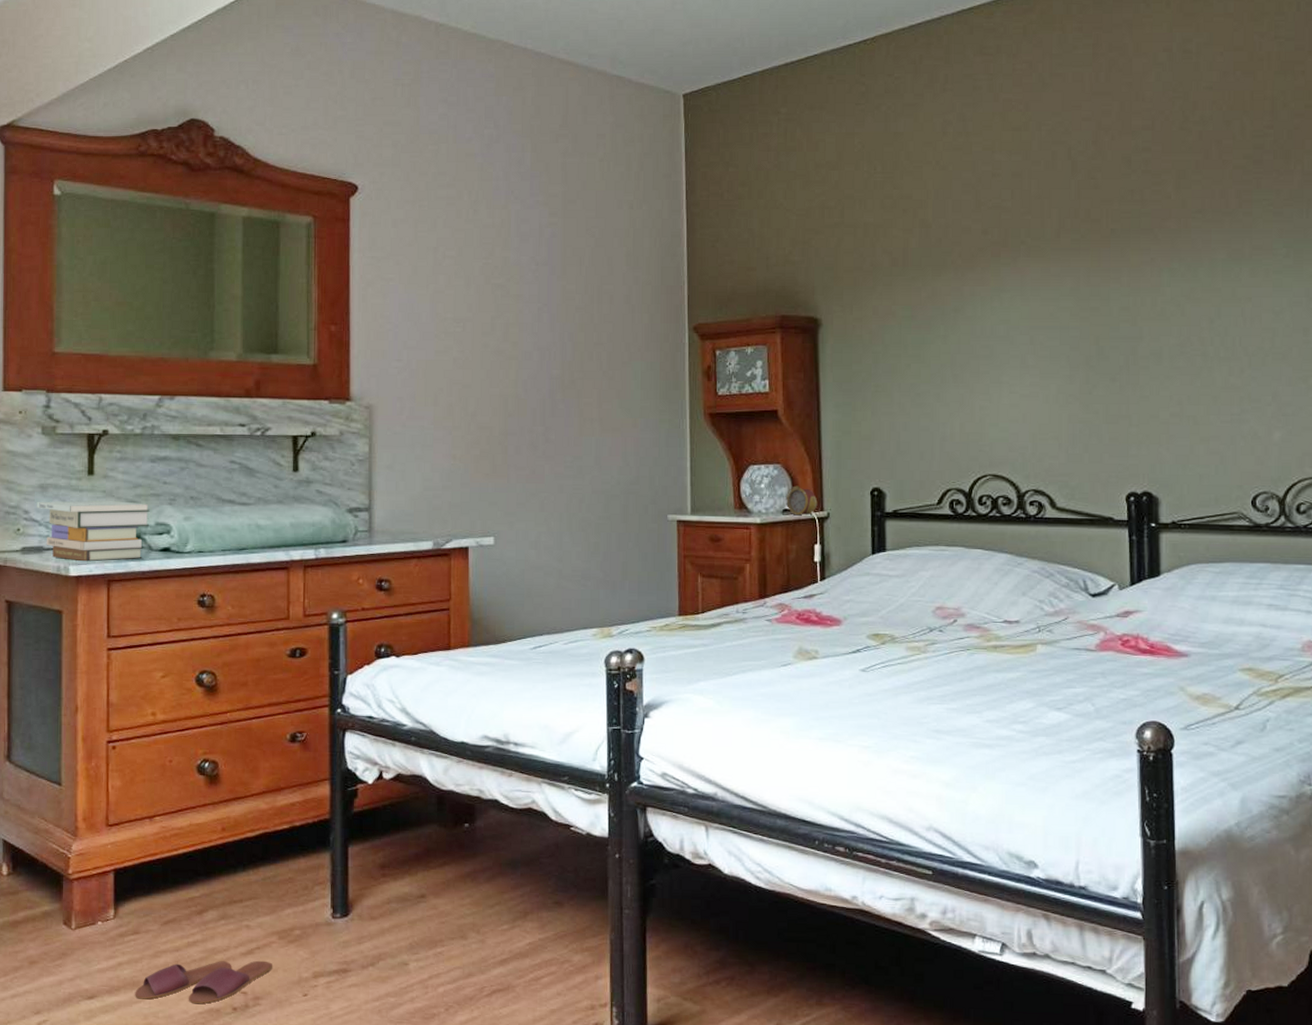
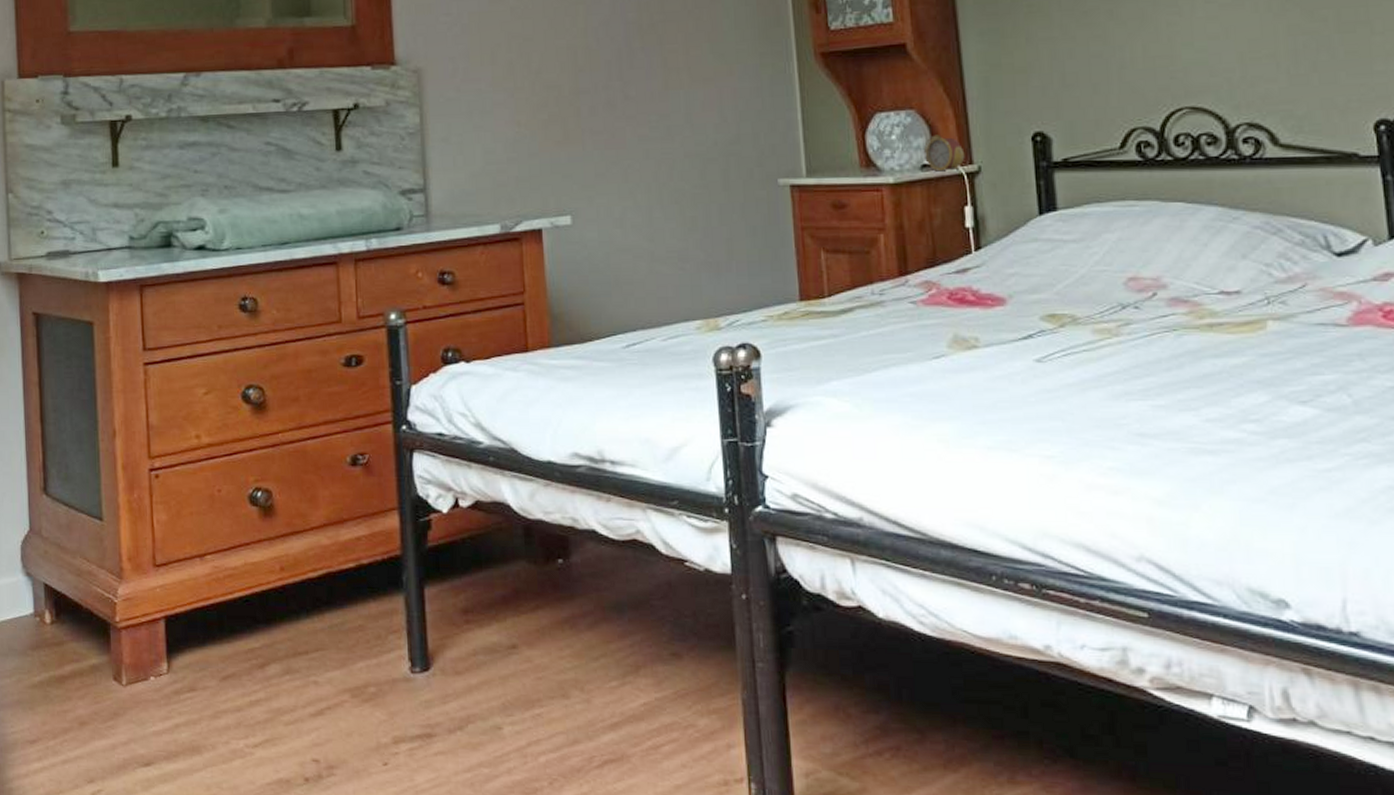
books: present [37,500,150,562] -> none [60,194,182,265]
slippers: present [135,960,272,1004] -> none [195,722,346,774]

